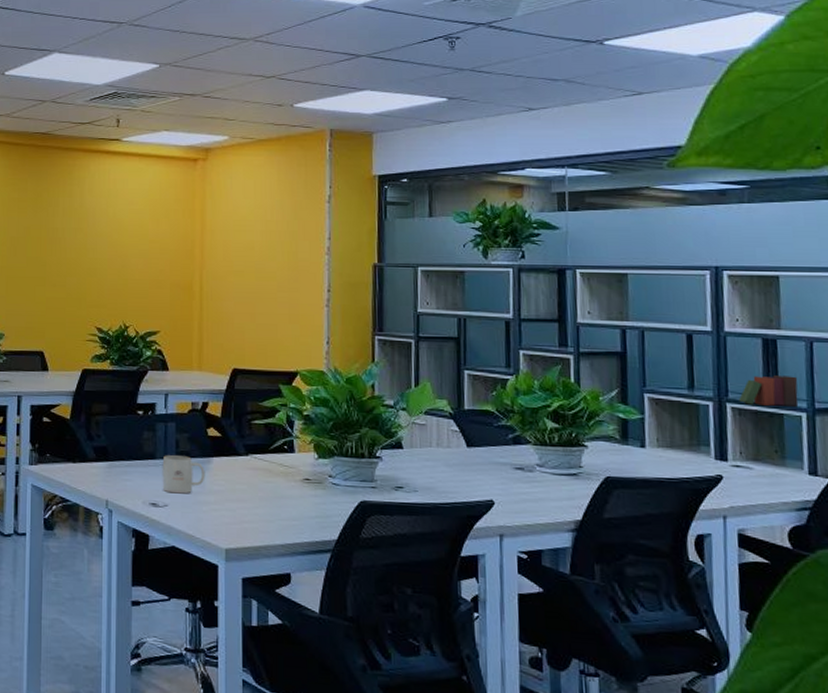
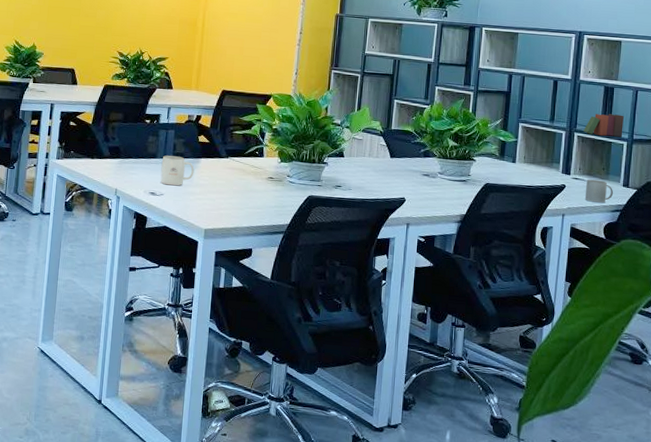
mug: none [753,466,795,500] -> present [584,179,613,204]

